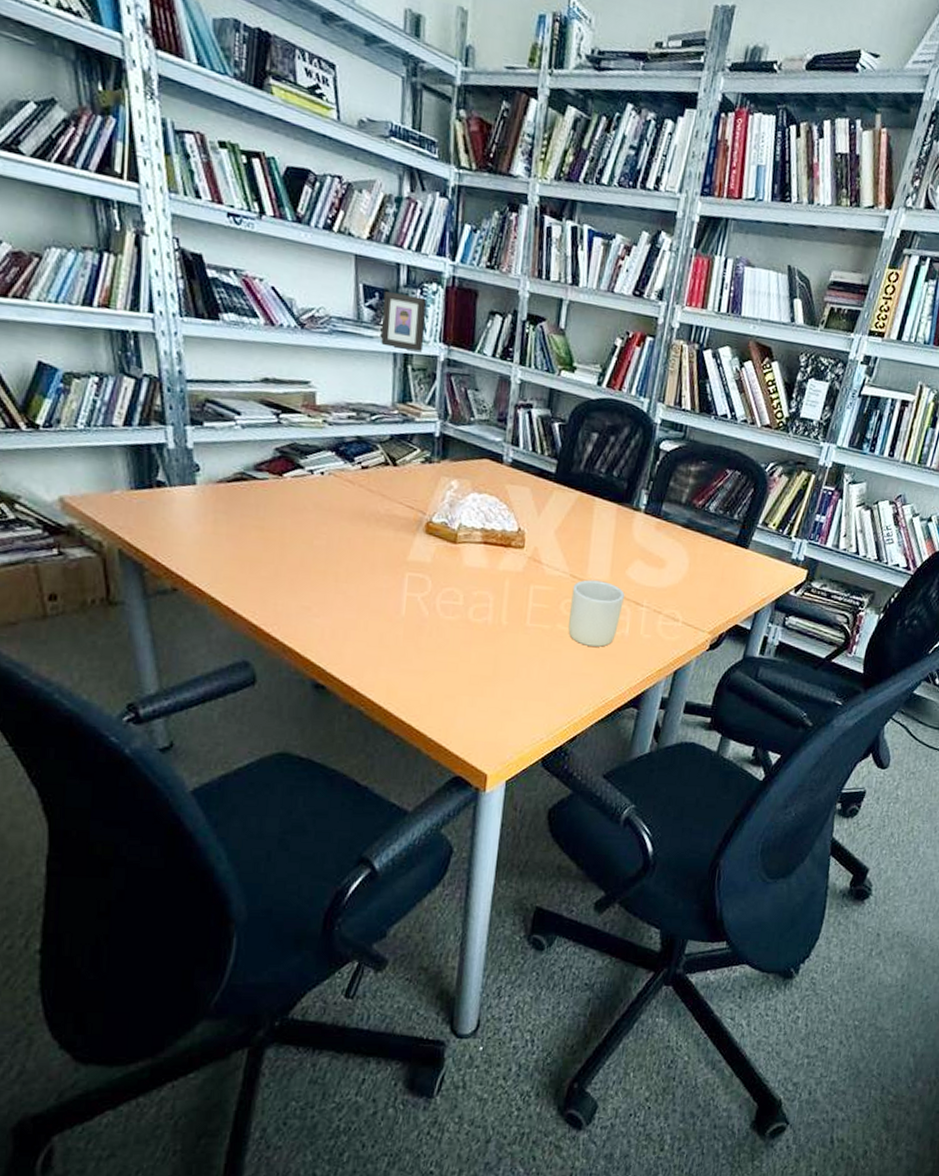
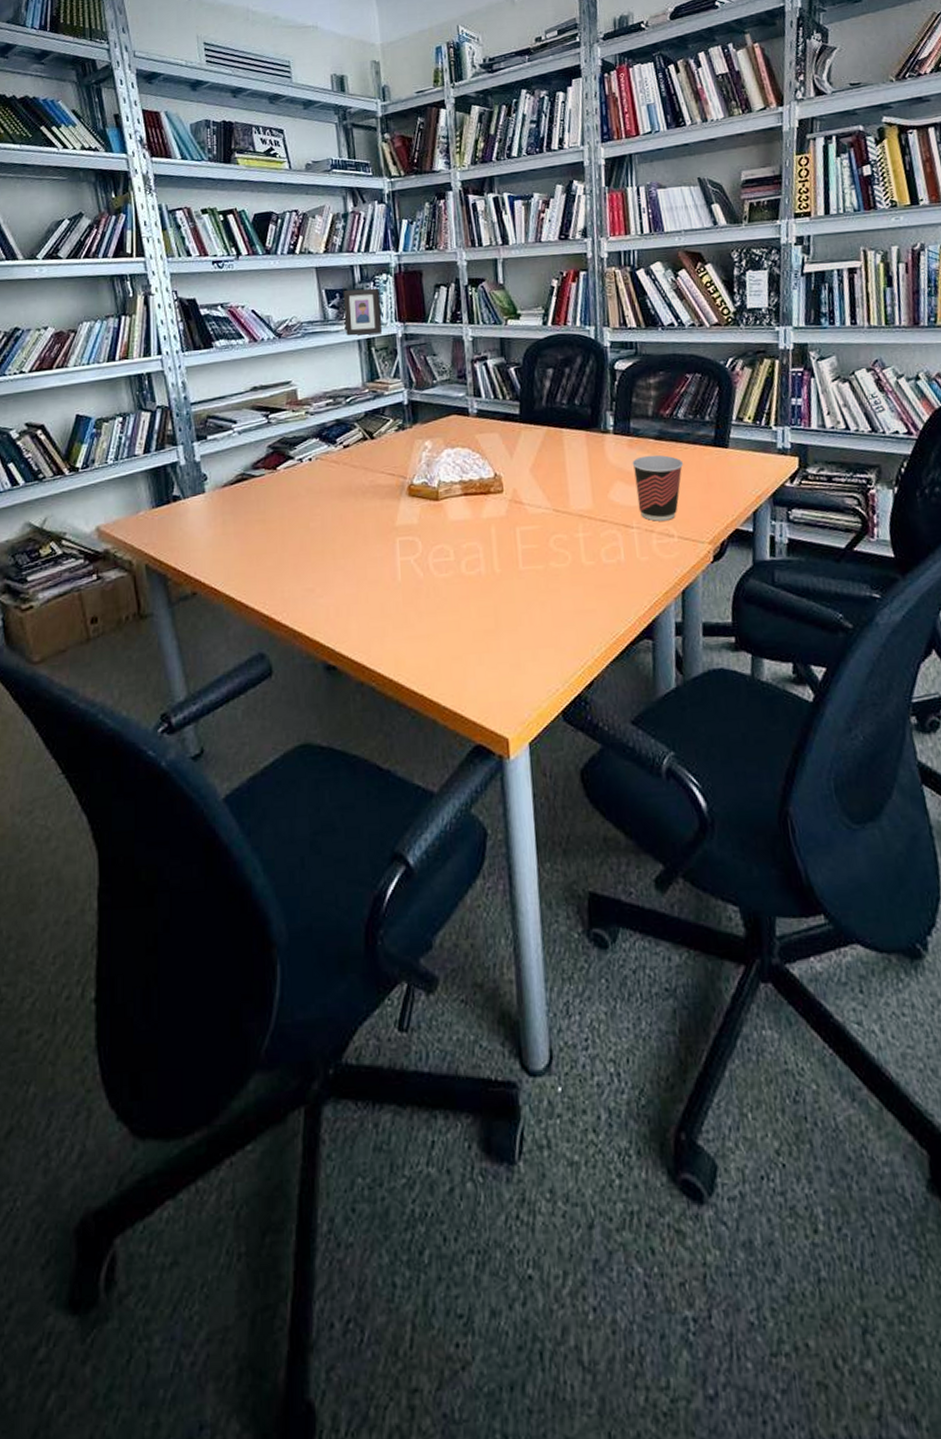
mug: present [568,580,624,647] -> none [558,510,613,580]
cup: none [652,540,704,606] -> present [632,454,684,521]

